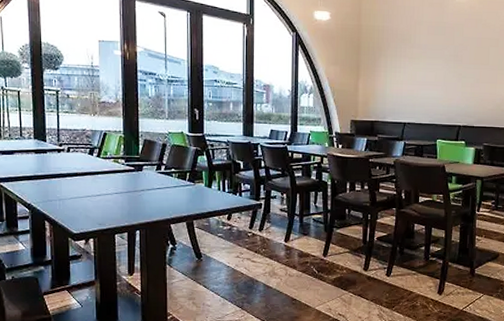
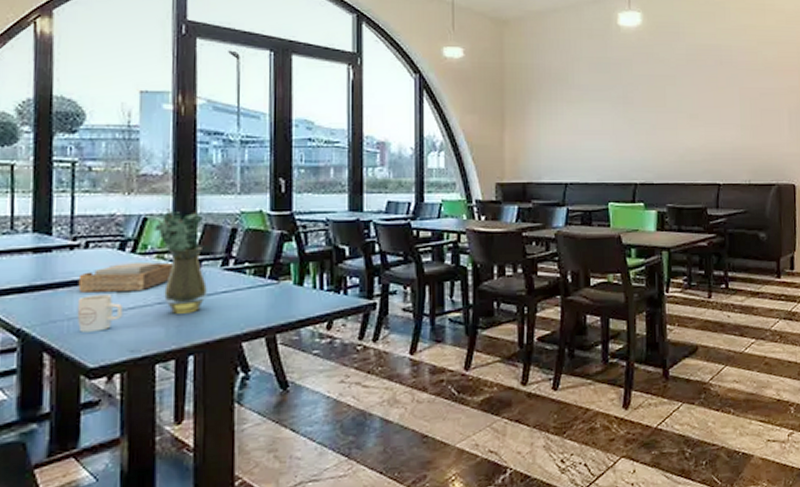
napkin holder: none [64,164,125,184] -> present [78,262,174,293]
mug: none [64,185,94,210] -> present [76,295,124,333]
vase: none [112,127,147,201] -> present [155,209,207,314]

